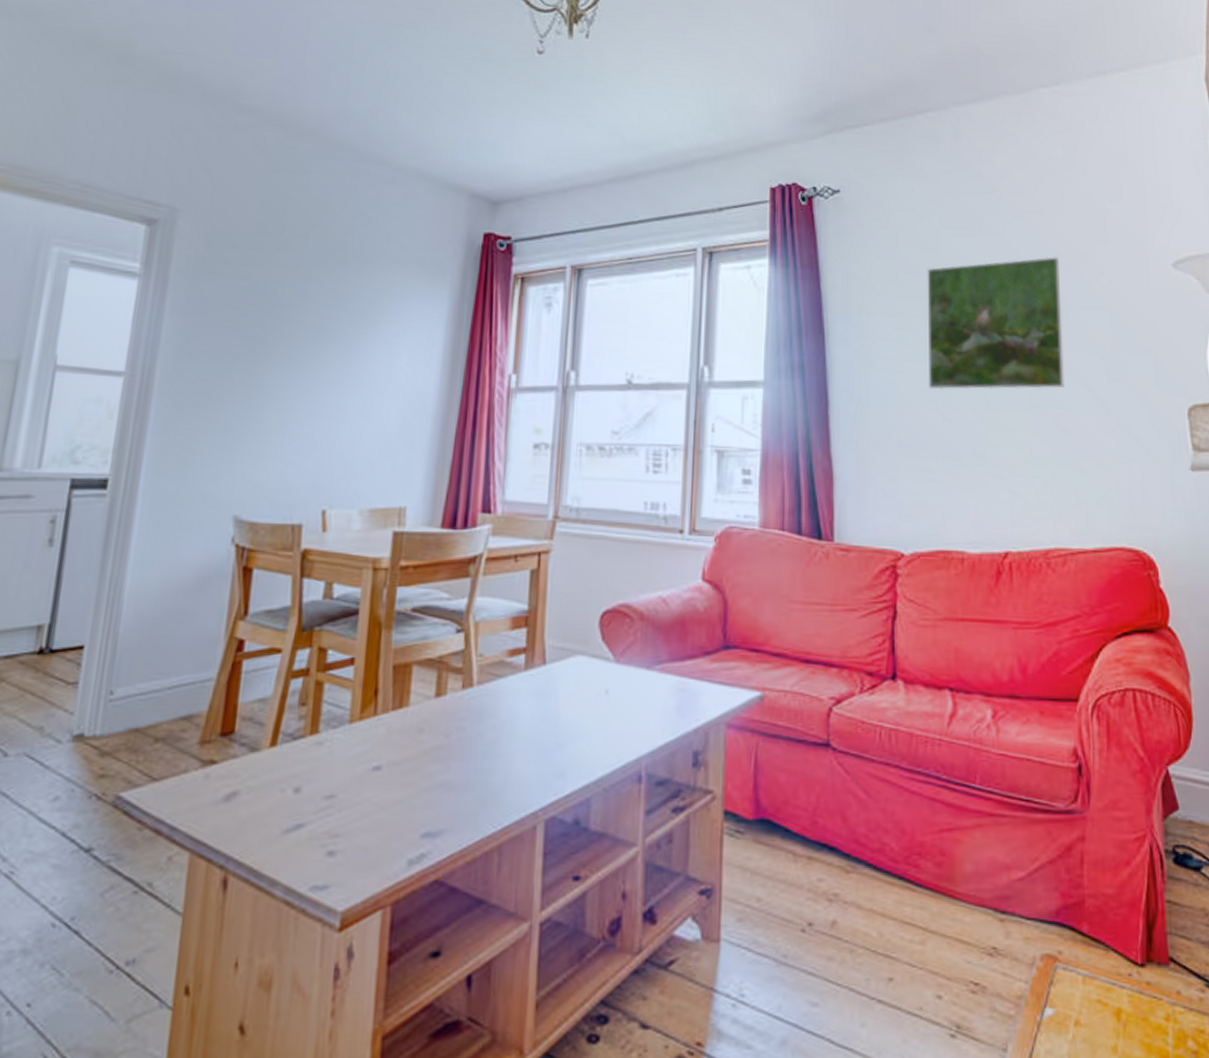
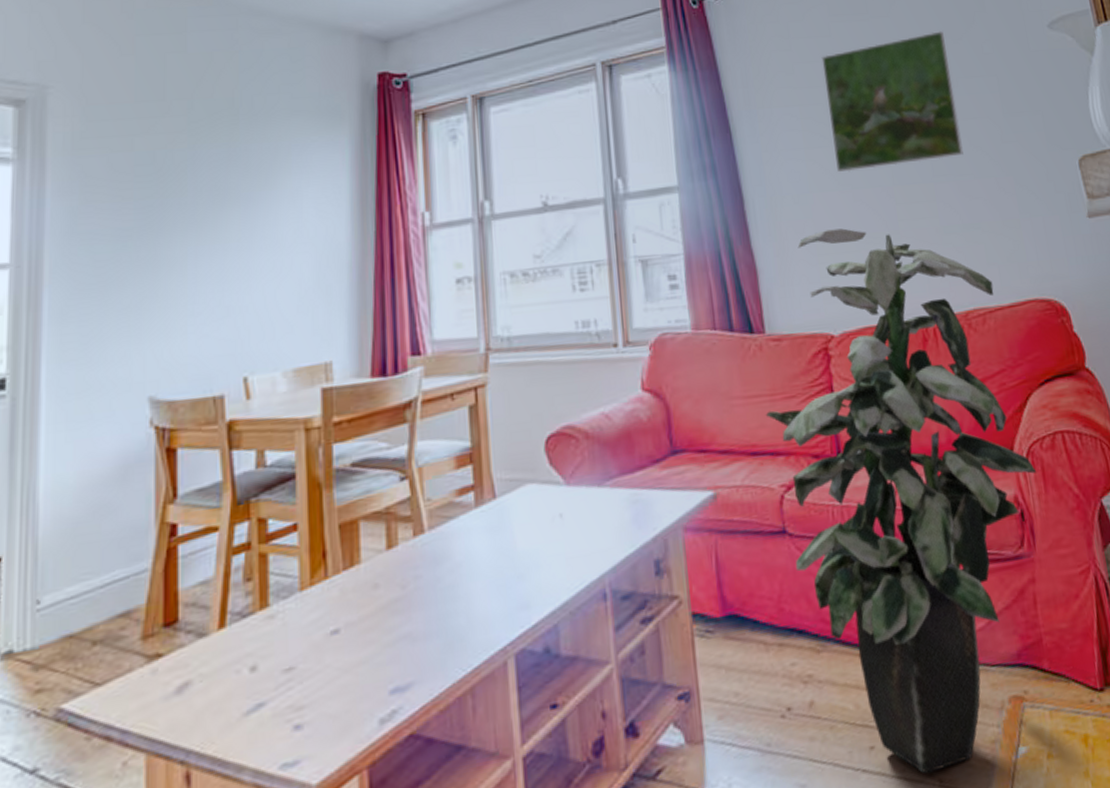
indoor plant: none [823,445,1101,1017] -> present [765,228,1037,774]

